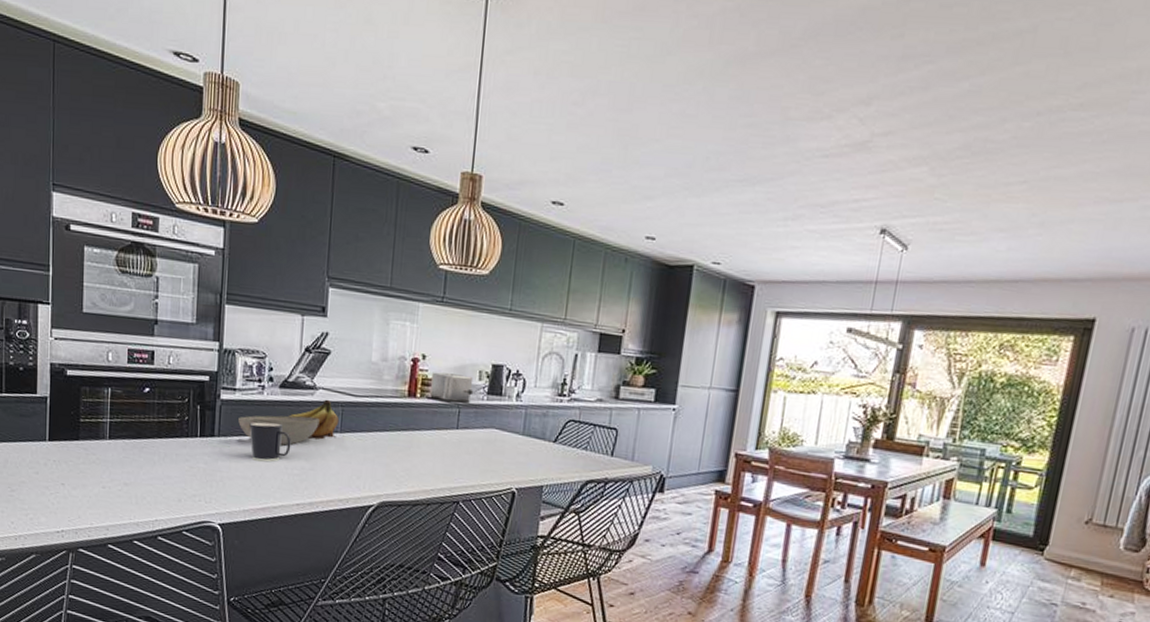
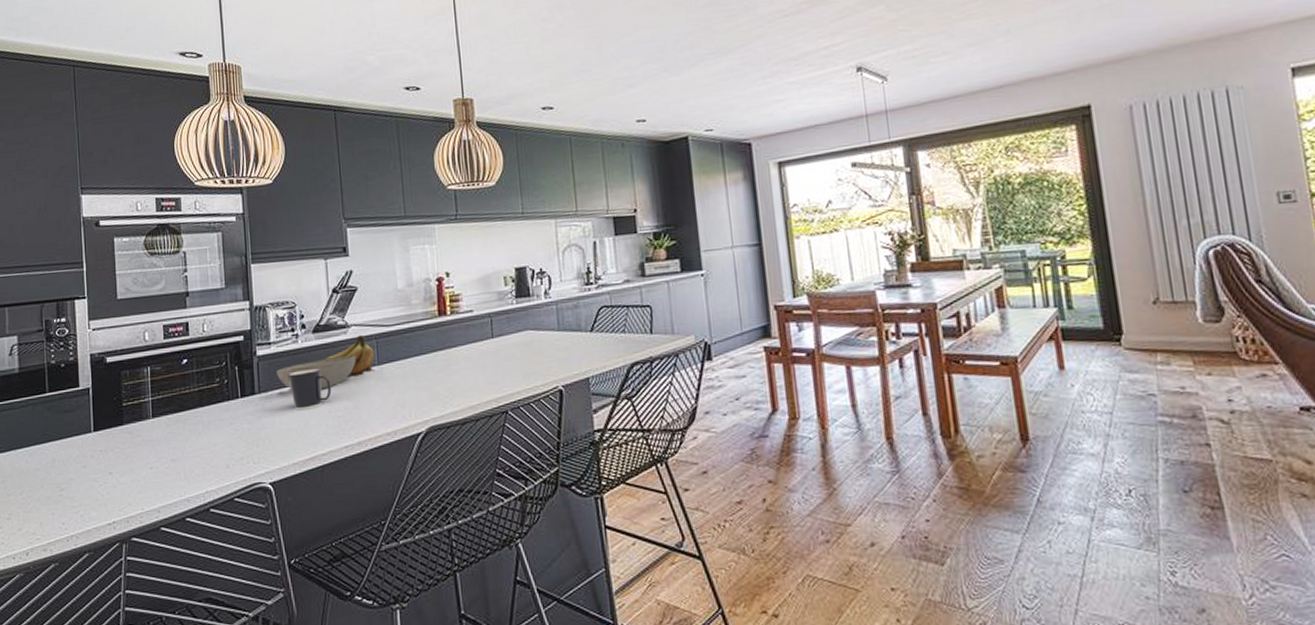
toaster: present [430,372,474,404] -> none [458,283,502,315]

